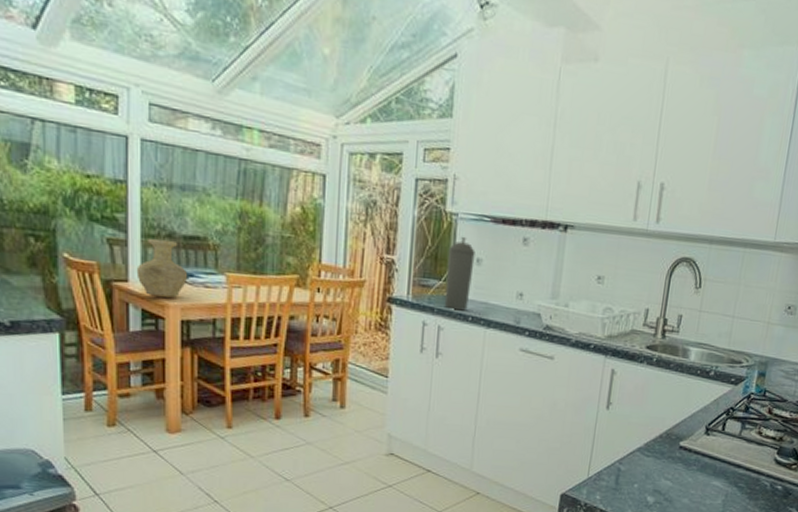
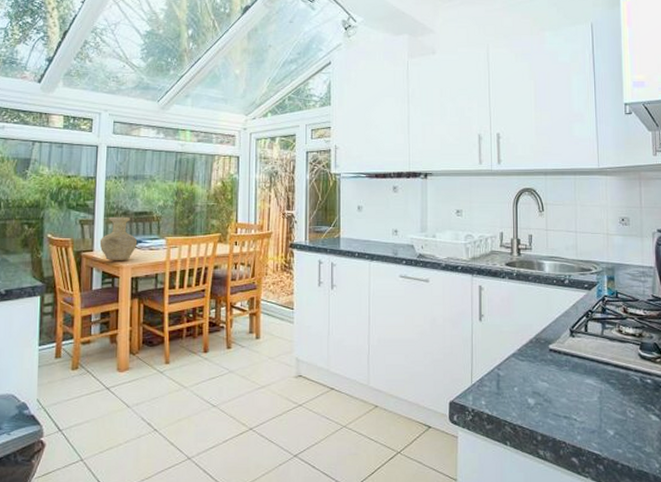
canister: present [444,236,476,311] -> none [335,190,356,249]

